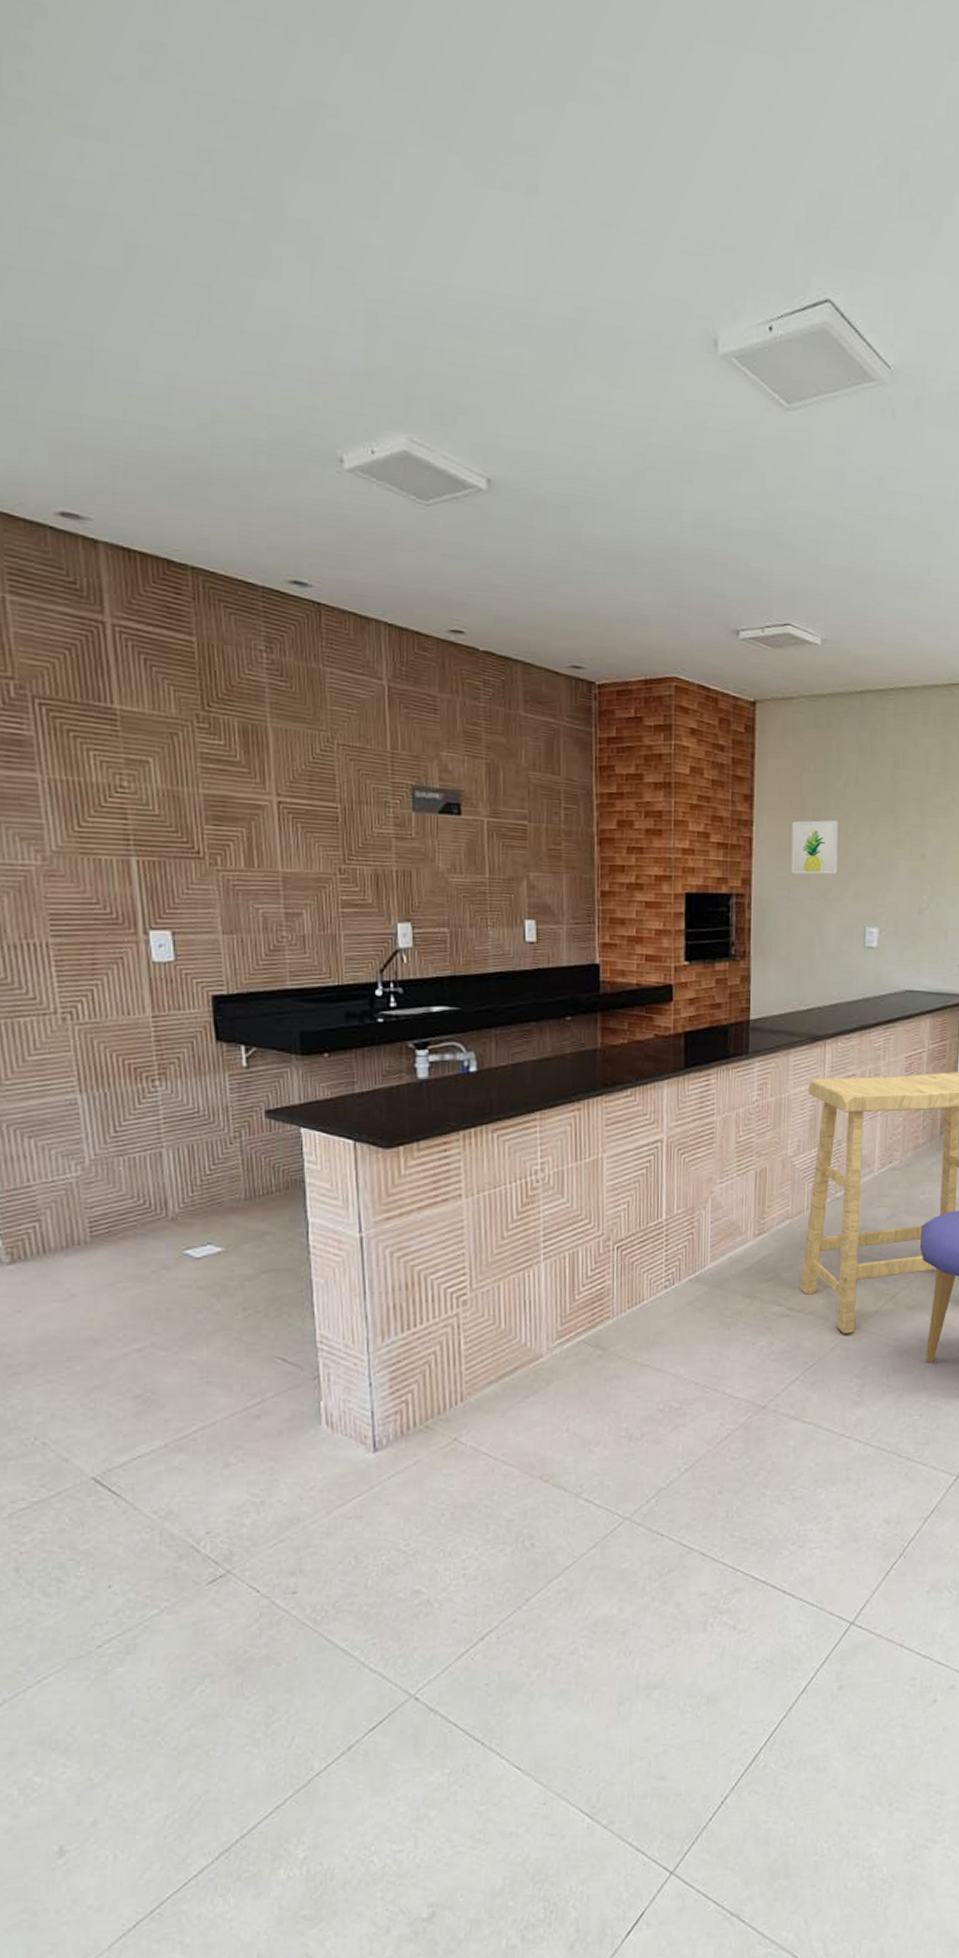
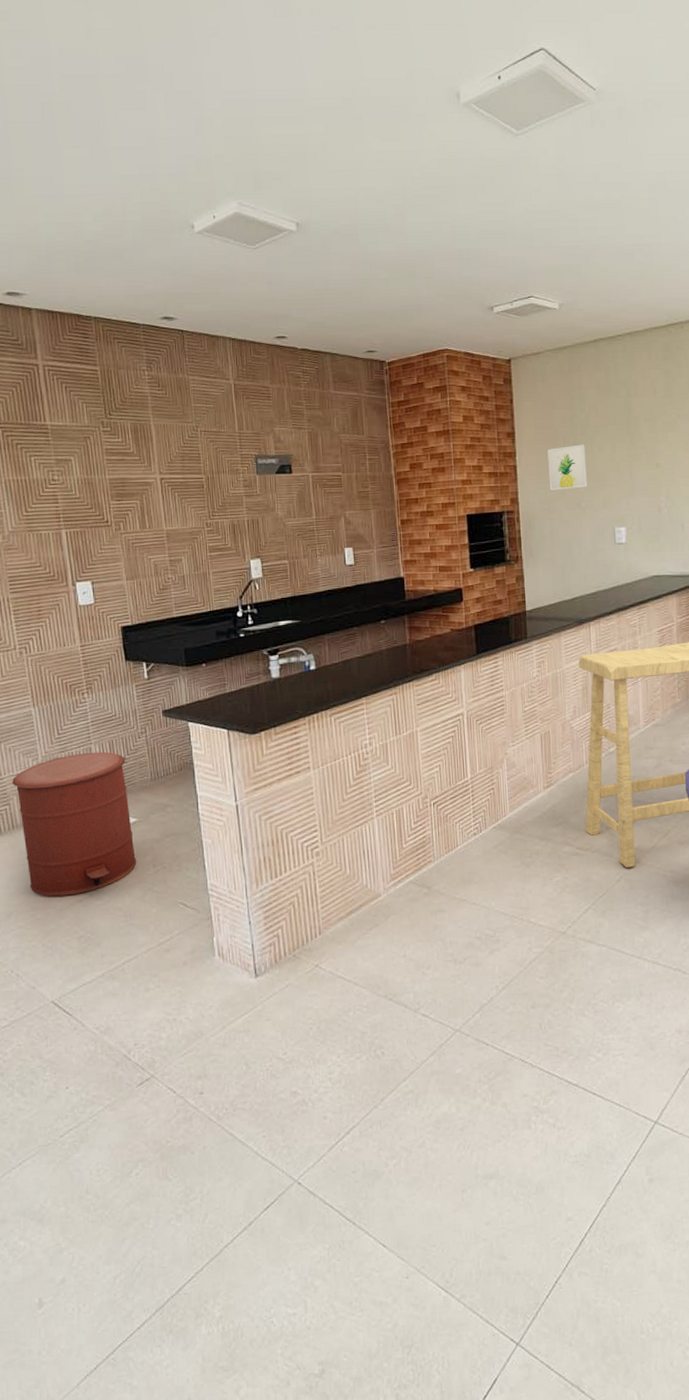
trash can: none [45,1158,220,1344] -> present [12,751,137,897]

